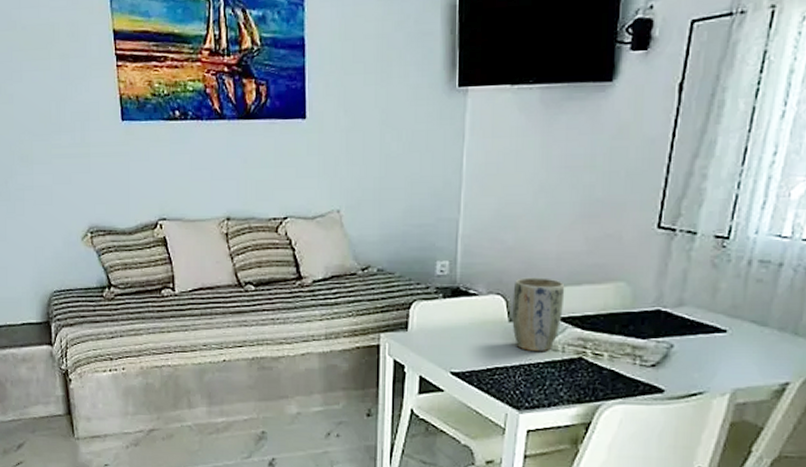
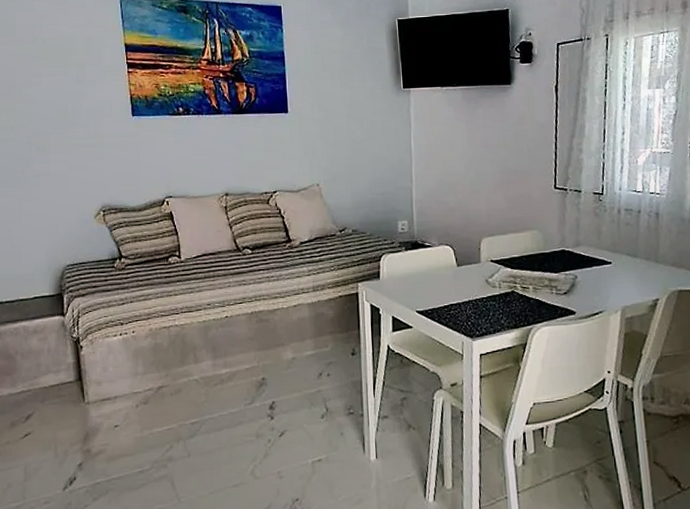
plant pot: present [512,277,565,352] -> none [458,230,496,289]

